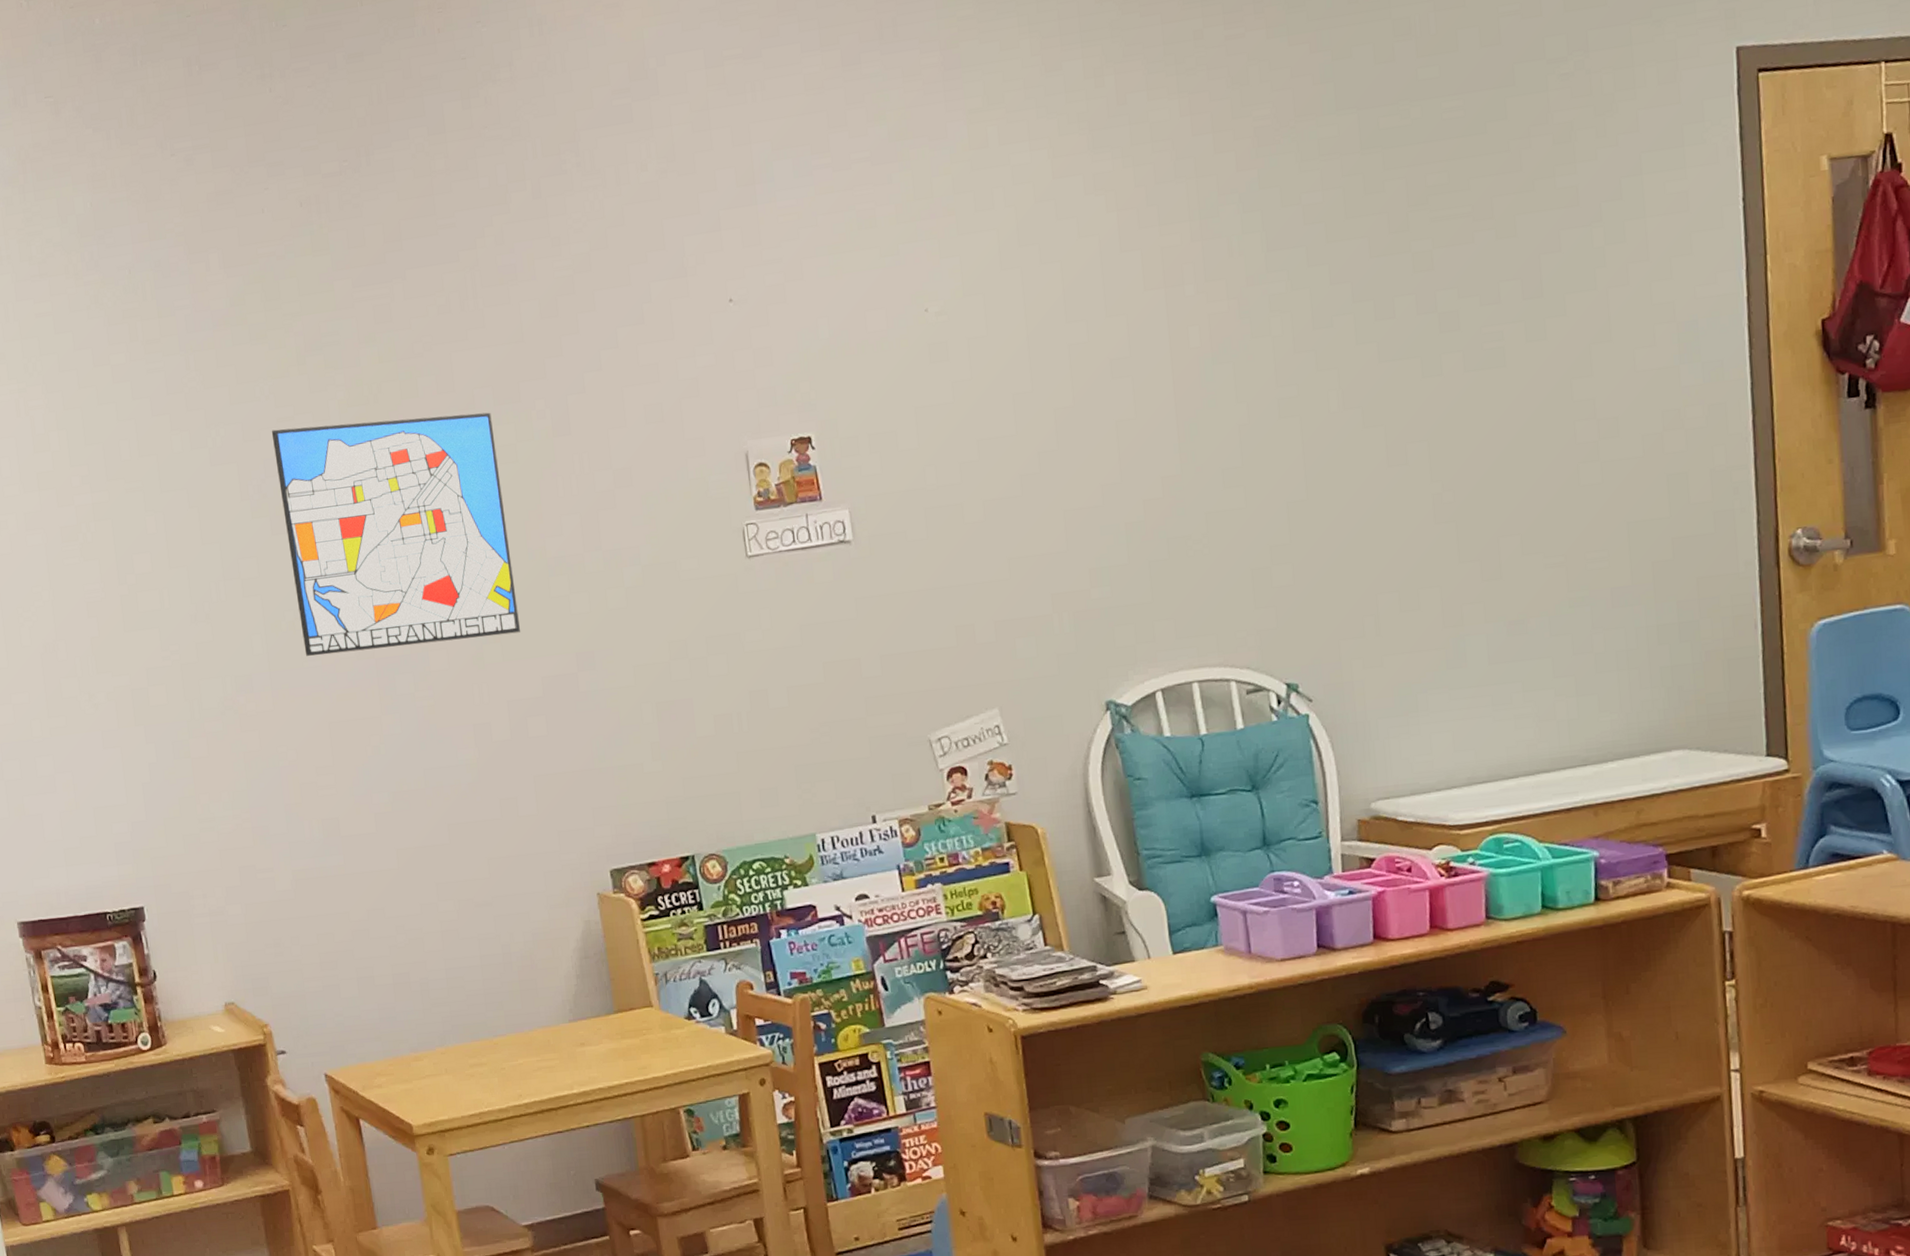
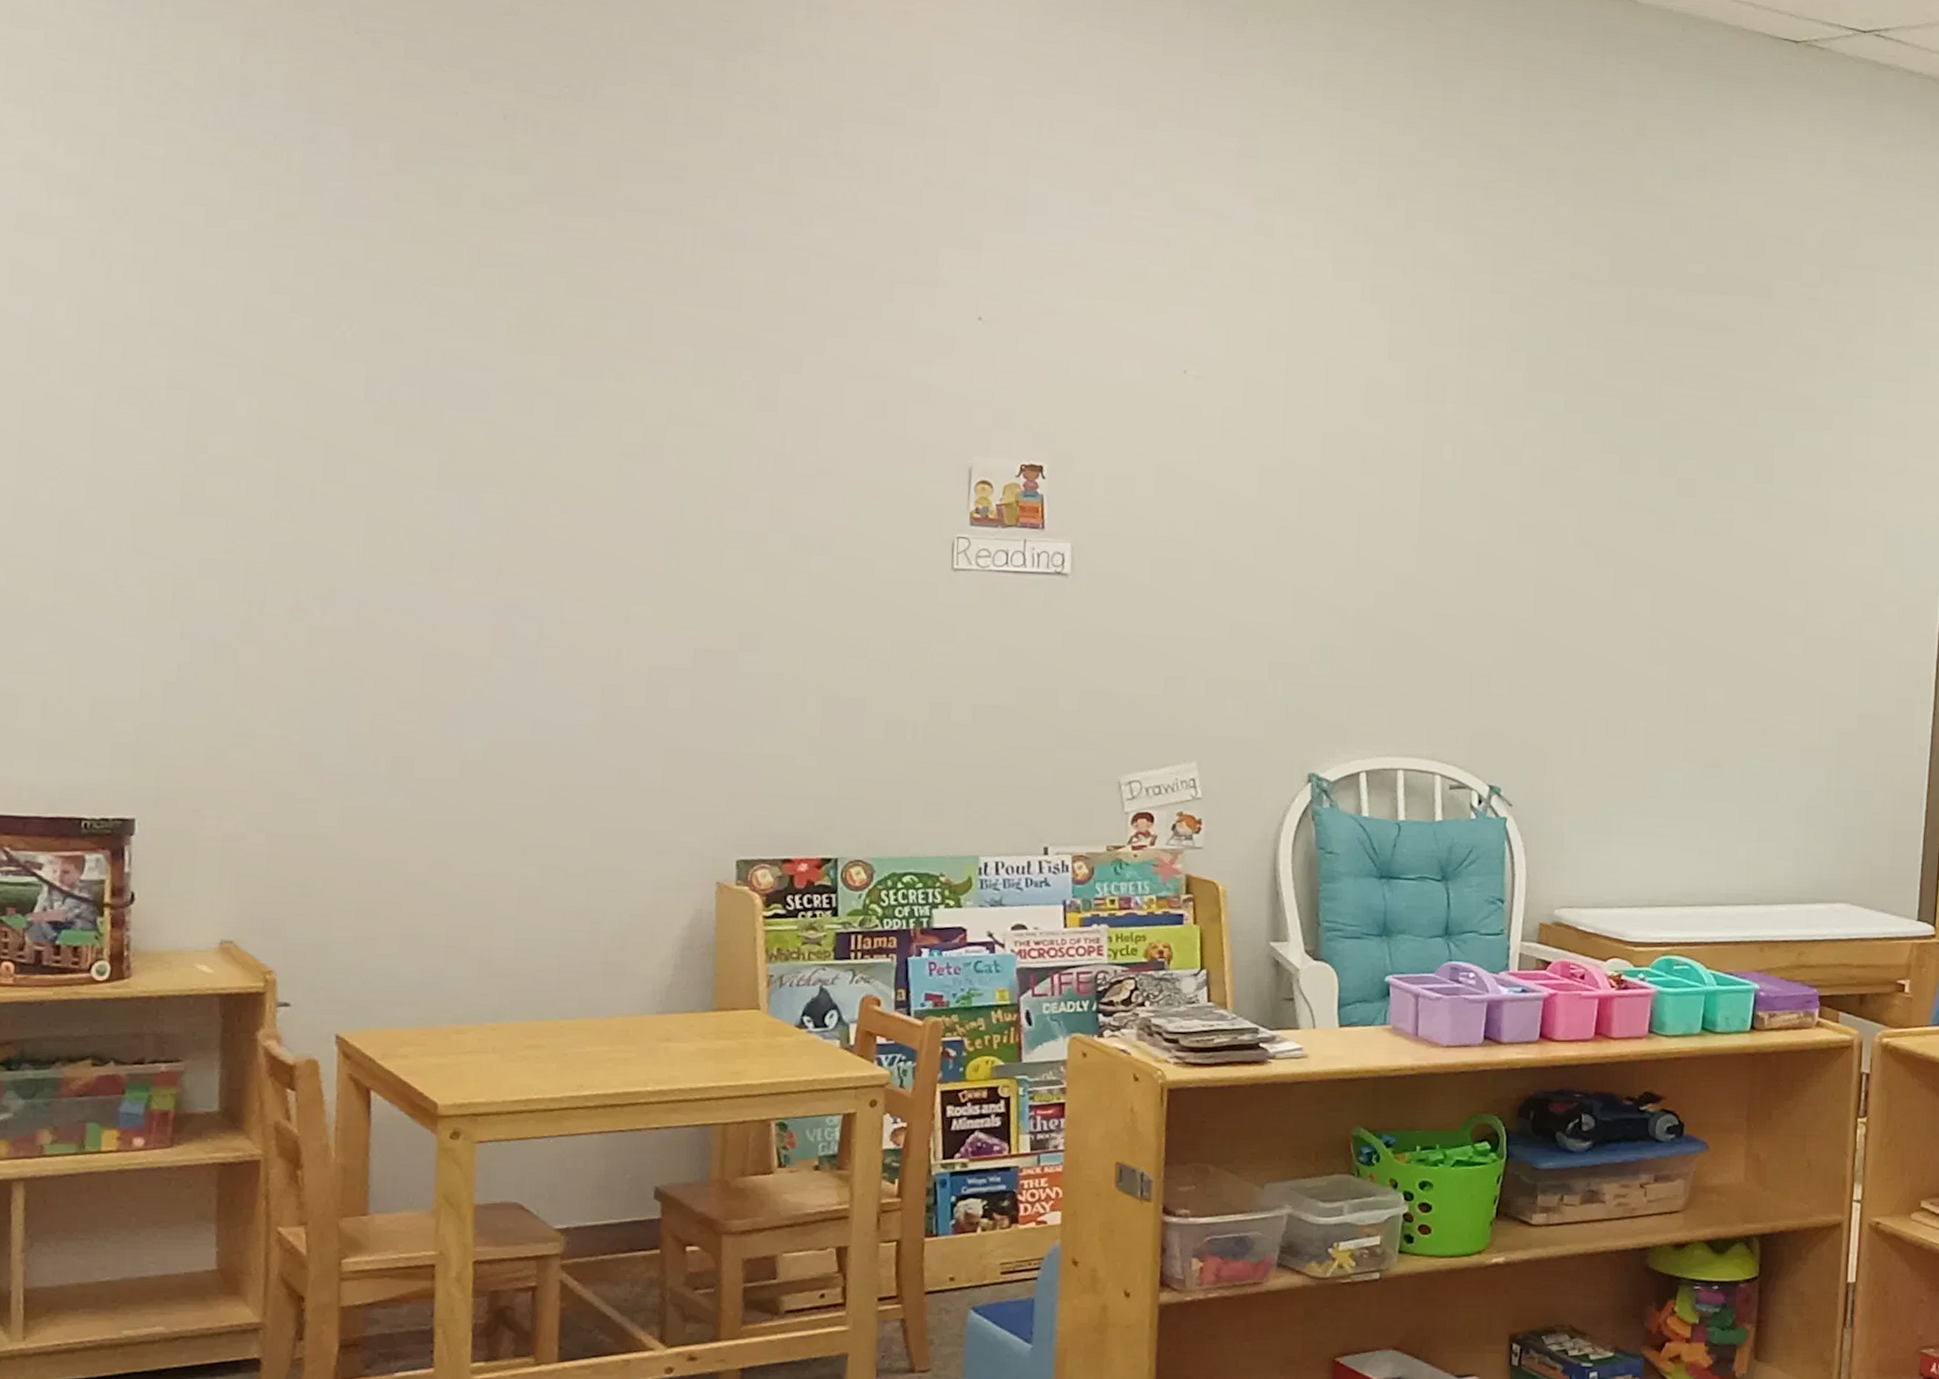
wall art: present [271,412,520,656] -> none [410,337,688,600]

